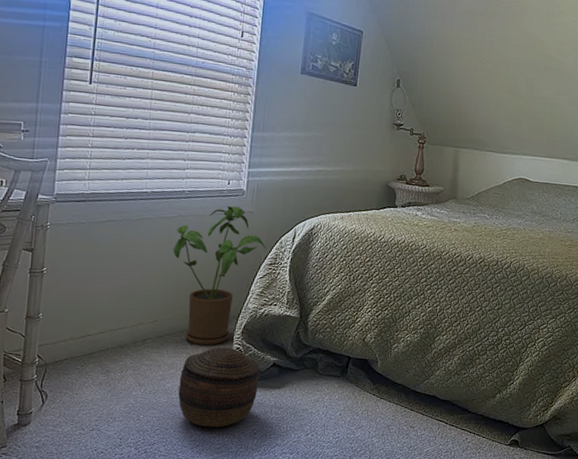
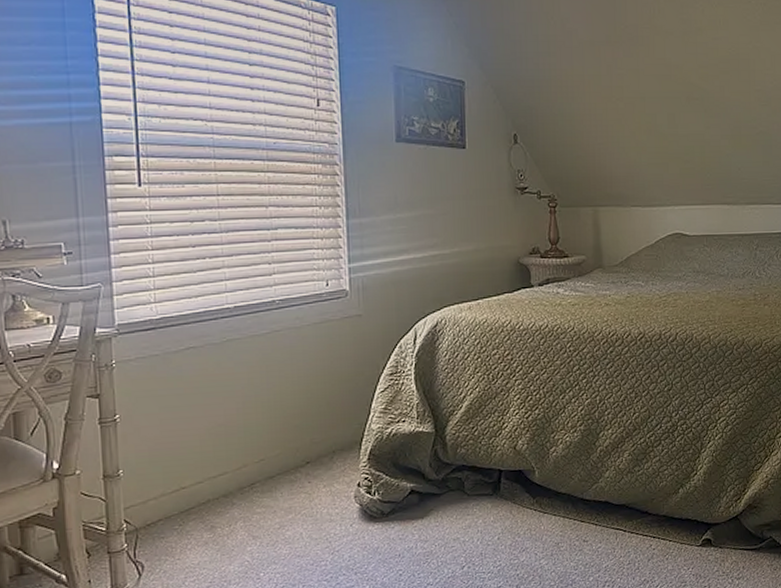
house plant: present [172,206,266,346] -> none [270,311,383,481]
basket: present [178,347,261,427] -> none [301,479,397,576]

